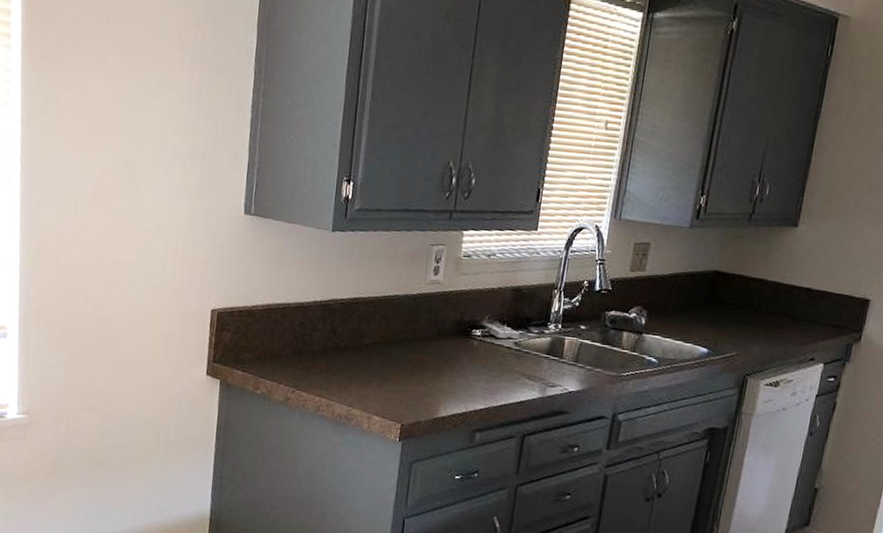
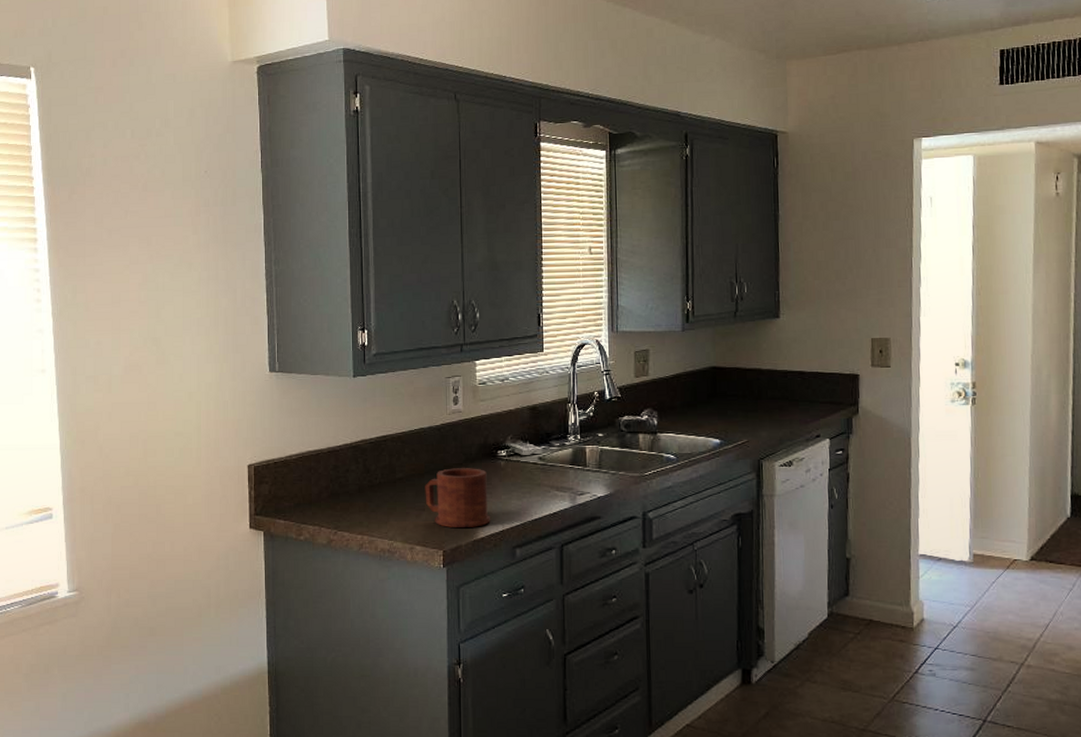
mug: none [390,341,458,405] -> present [425,468,490,527]

